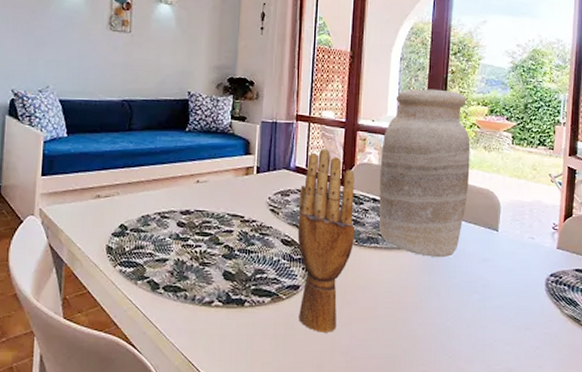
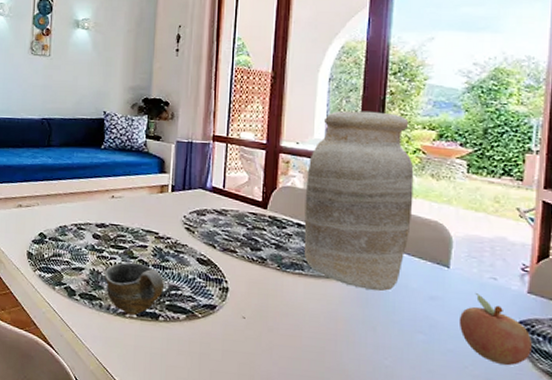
cup: none [189,249,250,304] -> present [104,262,165,316]
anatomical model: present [297,149,356,332] -> none [214,170,277,357]
fruit: none [505,253,560,315] -> present [458,293,532,366]

